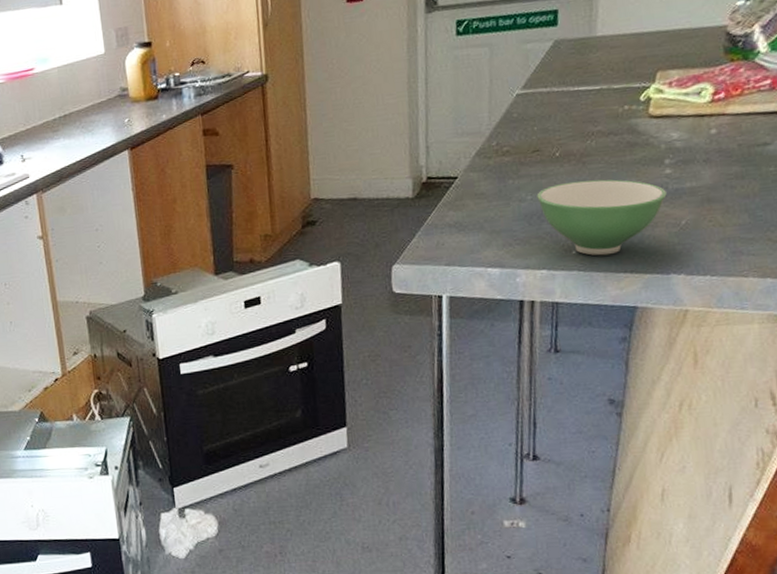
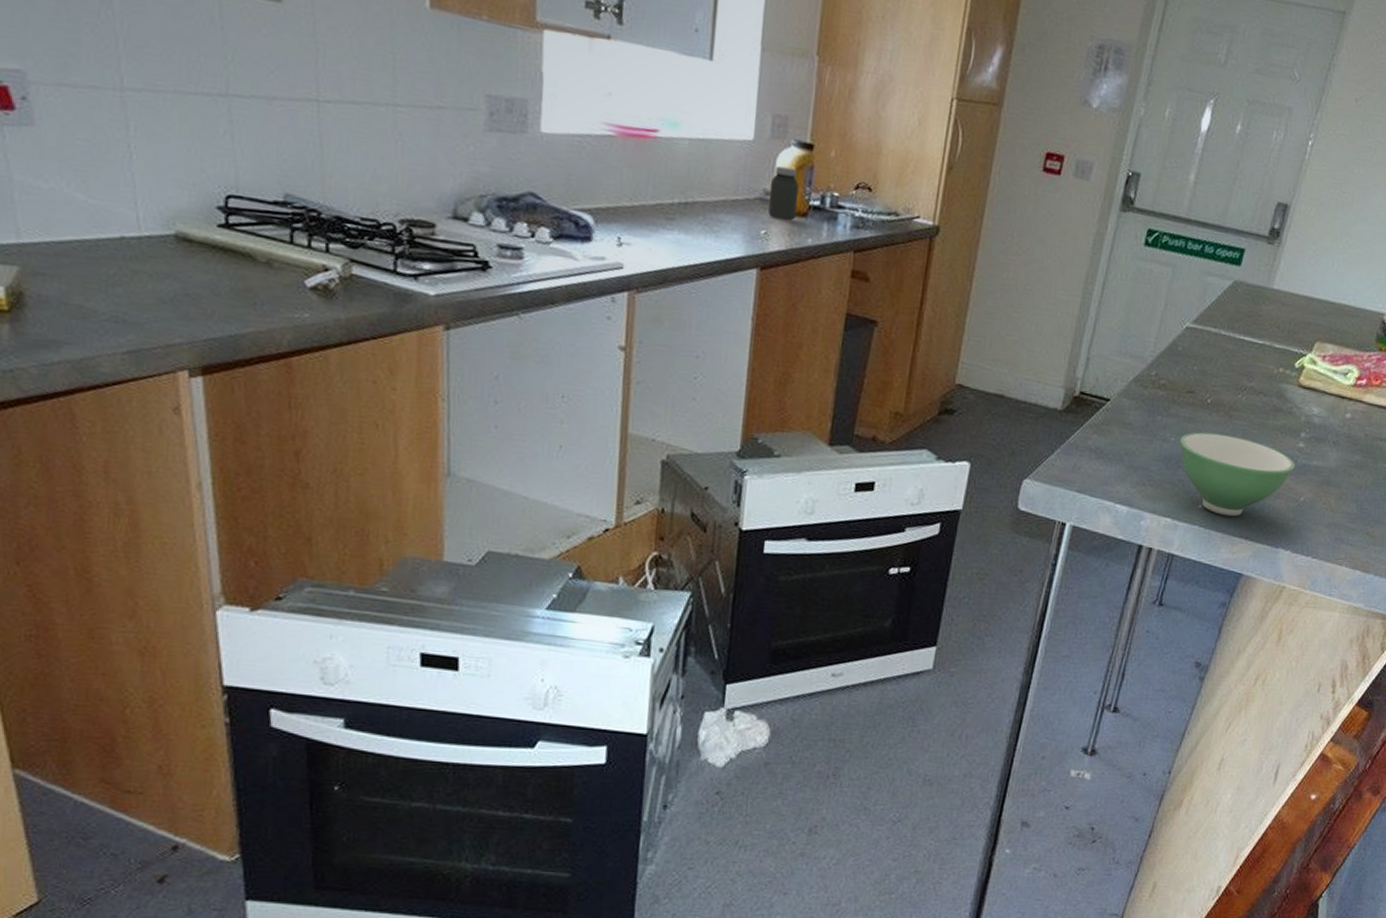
jar: none [124,65,149,108] -> present [768,166,799,222]

